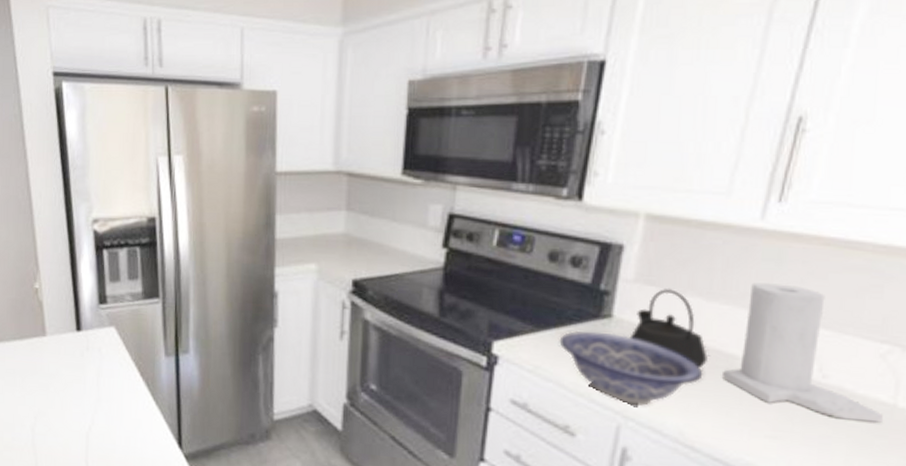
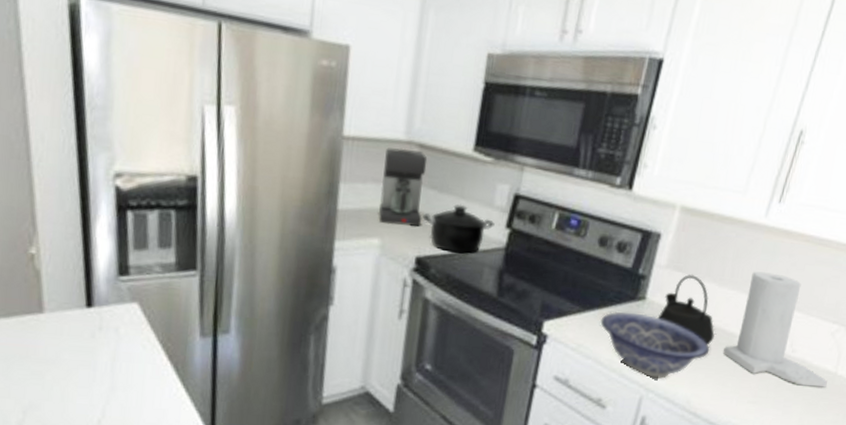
coffee maker: none [314,178,357,250] -> present [379,148,428,226]
saucepan: none [356,227,430,275] -> present [422,204,495,254]

